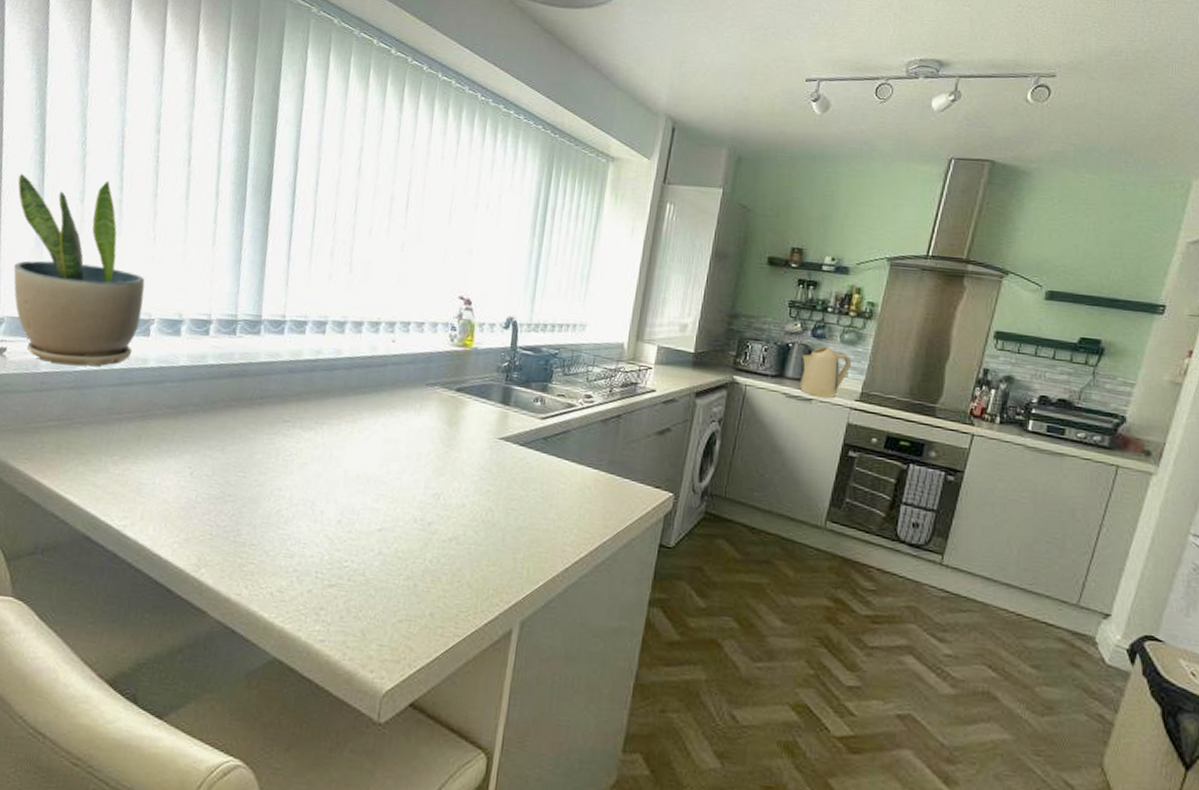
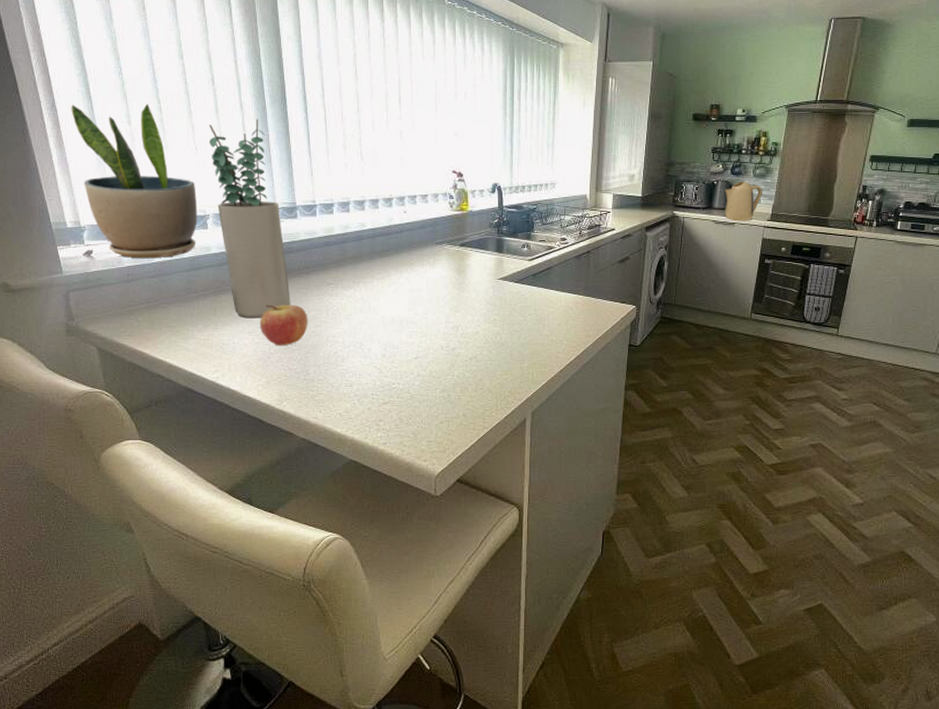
vase: none [162,210,241,455] -> present [208,118,291,319]
fruit: none [189,439,252,495] -> present [259,304,308,346]

